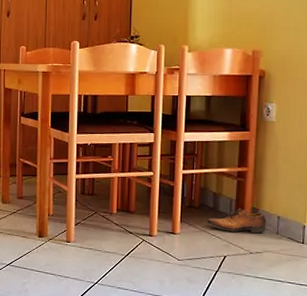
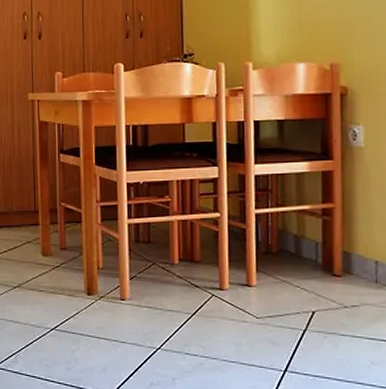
shoe: present [206,208,267,233] -> none [287,252,362,282]

